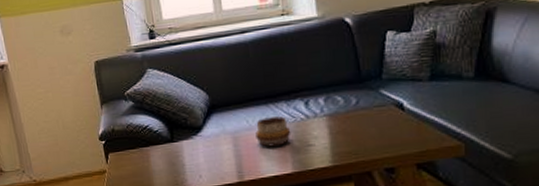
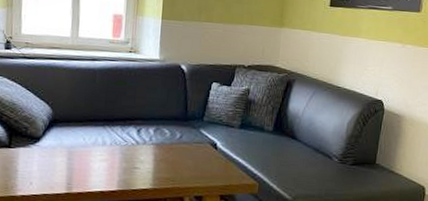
decorative bowl: present [255,116,291,147] -> none [89,138,122,165]

